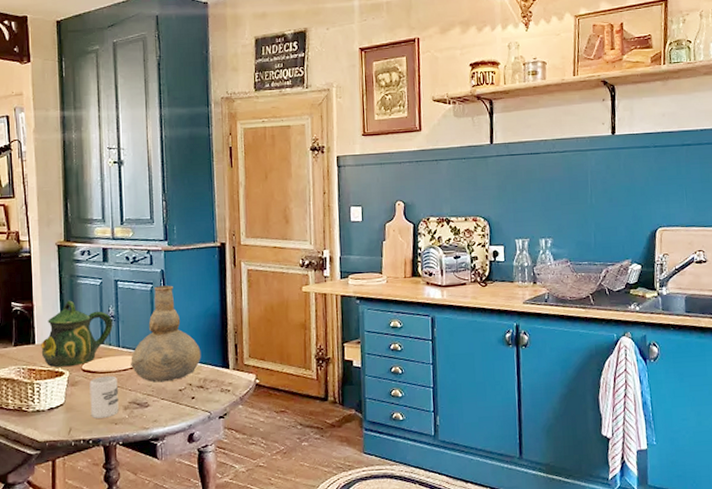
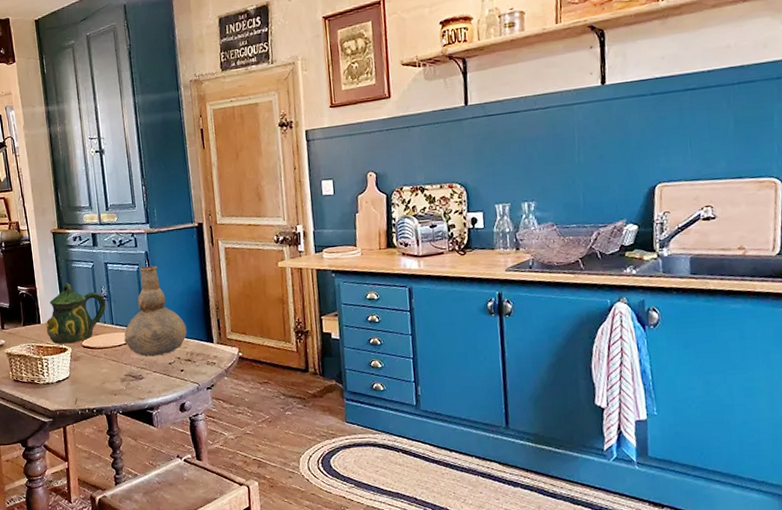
cup: present [89,375,119,419] -> none [89,351,117,390]

